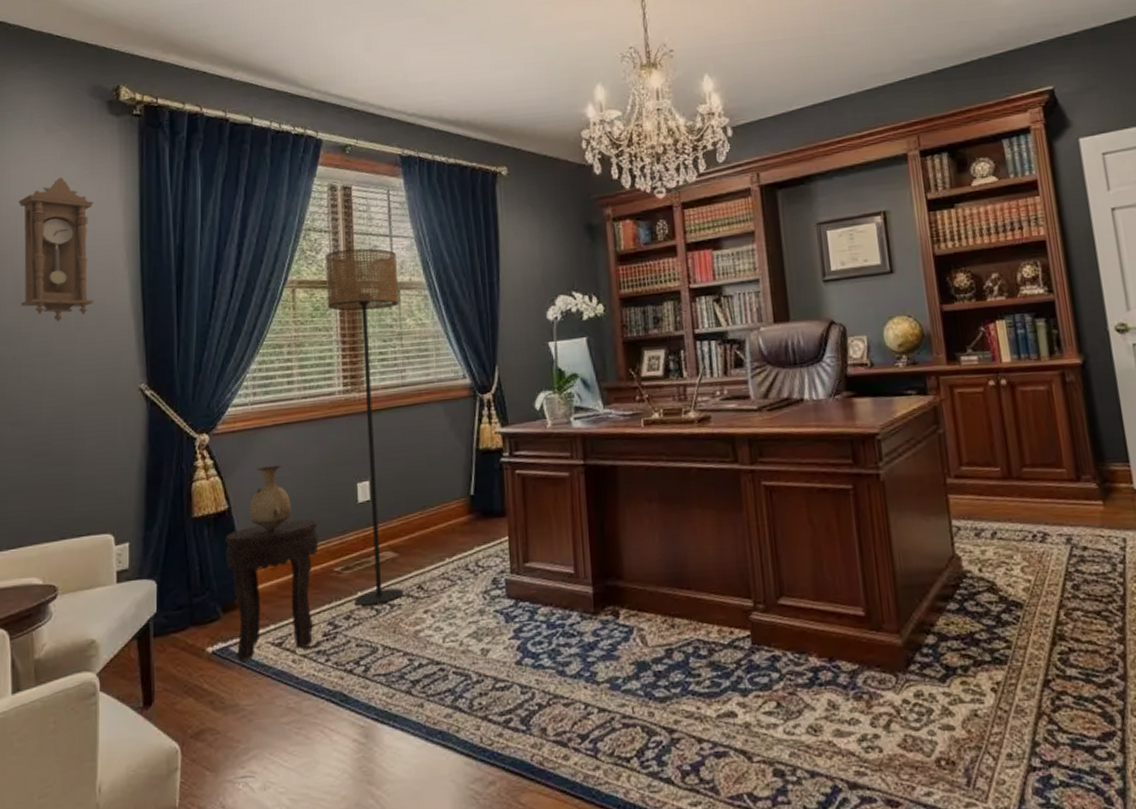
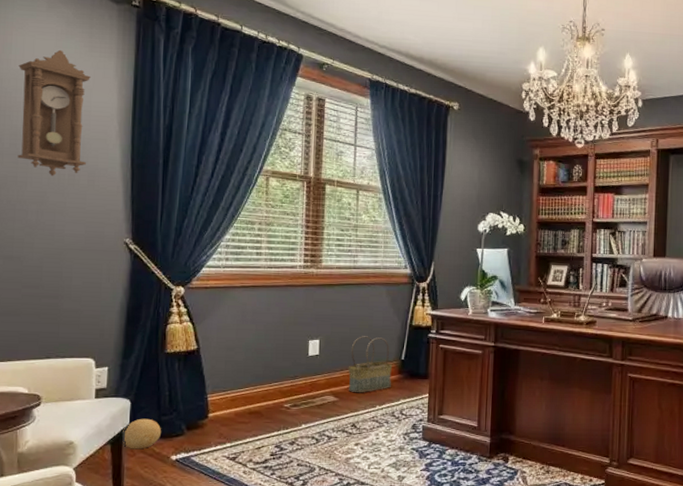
decorative ball: none [150,602,194,642] -> present [122,418,162,448]
side table: present [225,518,319,662] -> none [192,363,274,469]
vase: present [249,464,291,532] -> none [215,318,252,371]
floor lamp: present [324,248,404,606] -> none [296,151,358,436]
basket: none [406,469,461,545] -> present [348,336,393,393]

